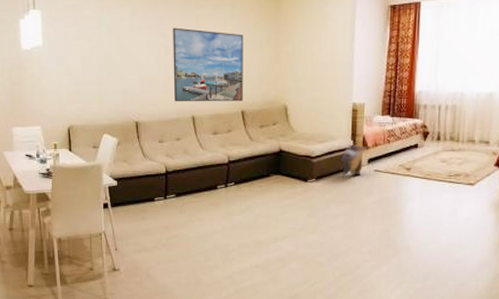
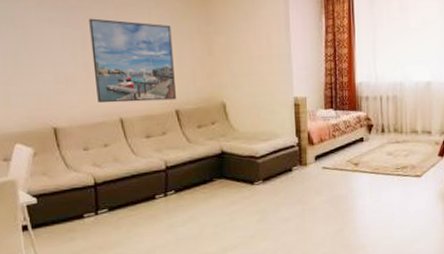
backpack: present [341,144,370,178] -> none [288,141,316,178]

